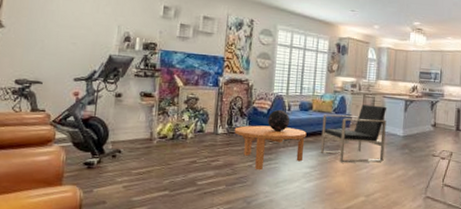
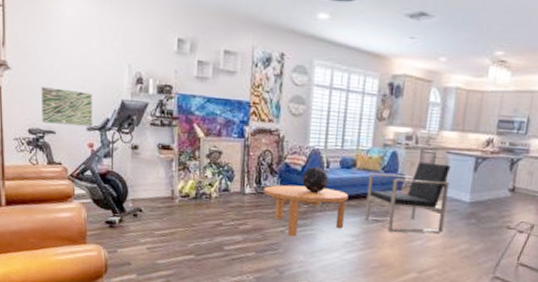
wall art: none [30,43,82,78] -> present [41,87,92,127]

